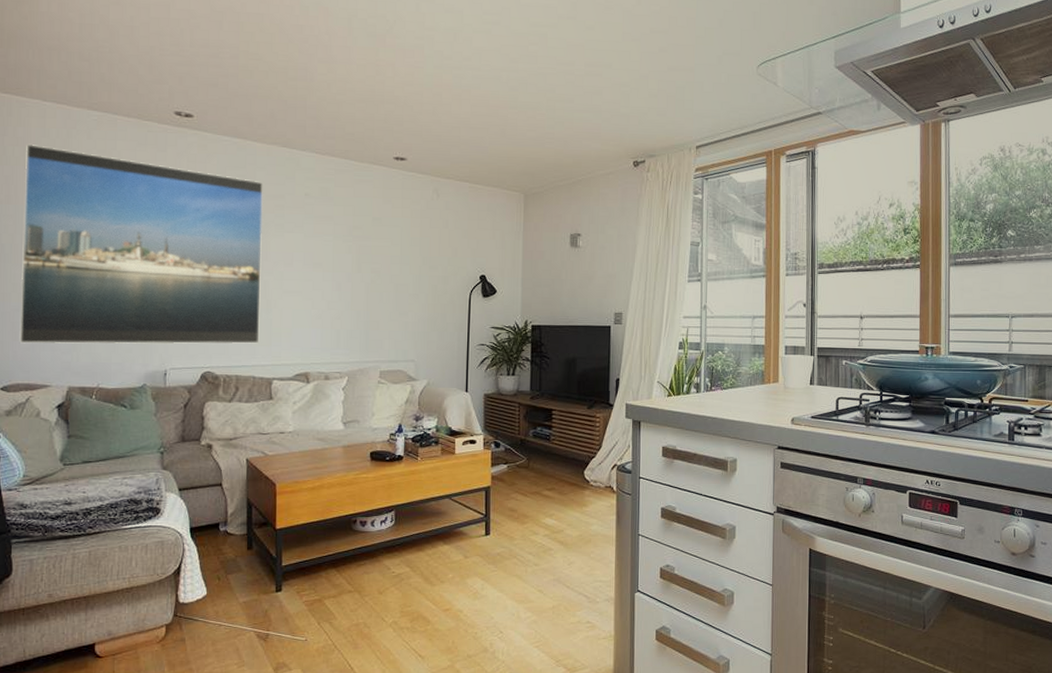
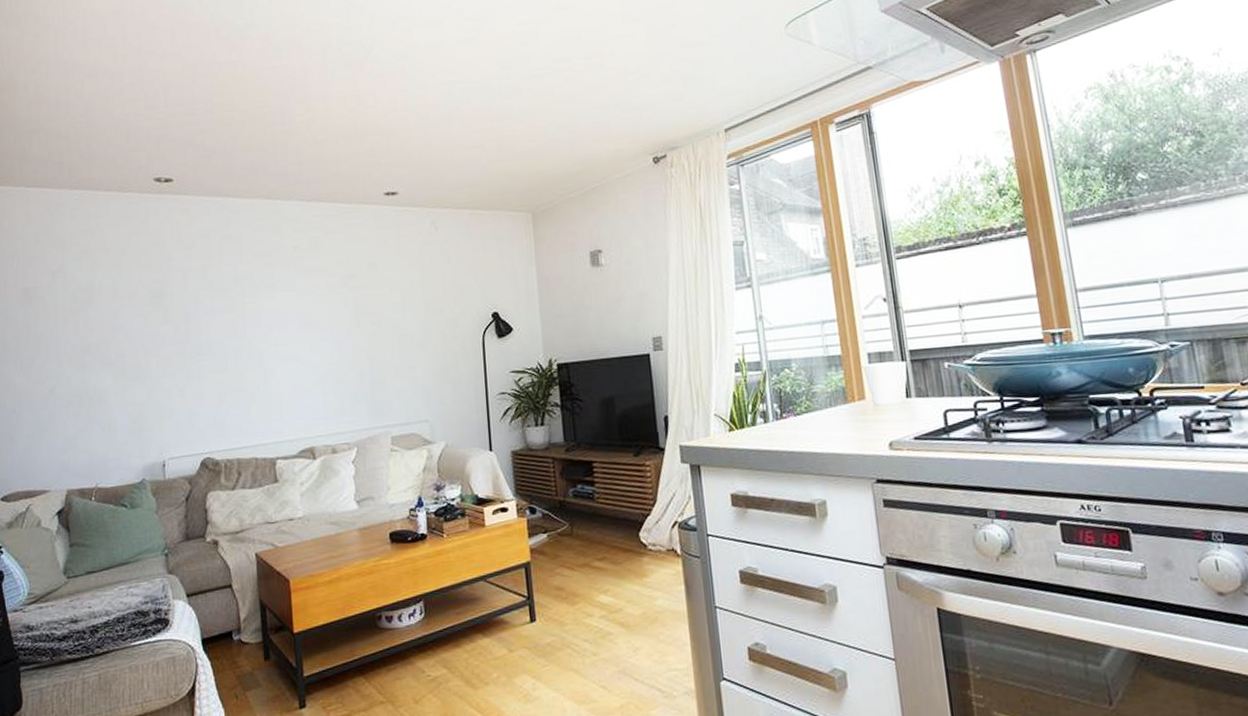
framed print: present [19,143,264,345] -> none [12,233,259,448]

